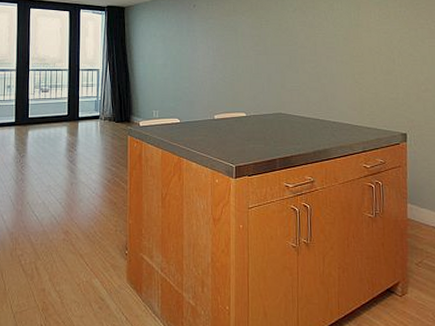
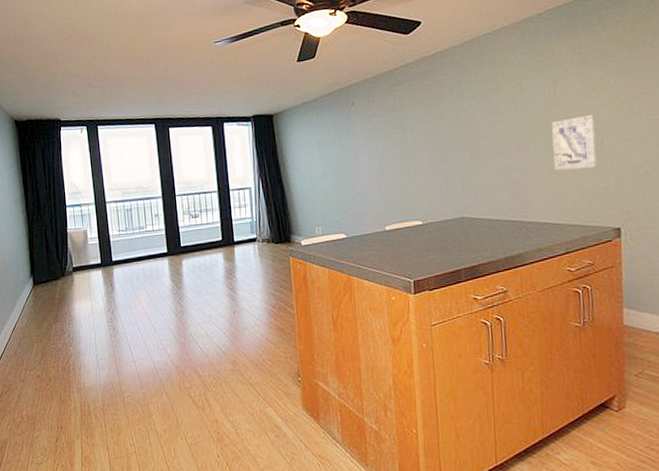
wall art: none [355,37,390,81] -> present [551,115,597,171]

